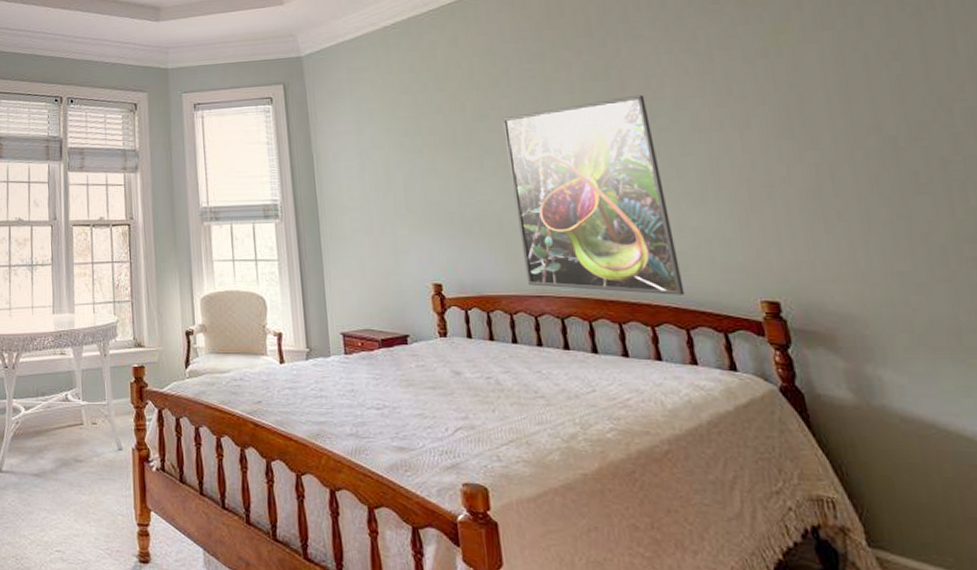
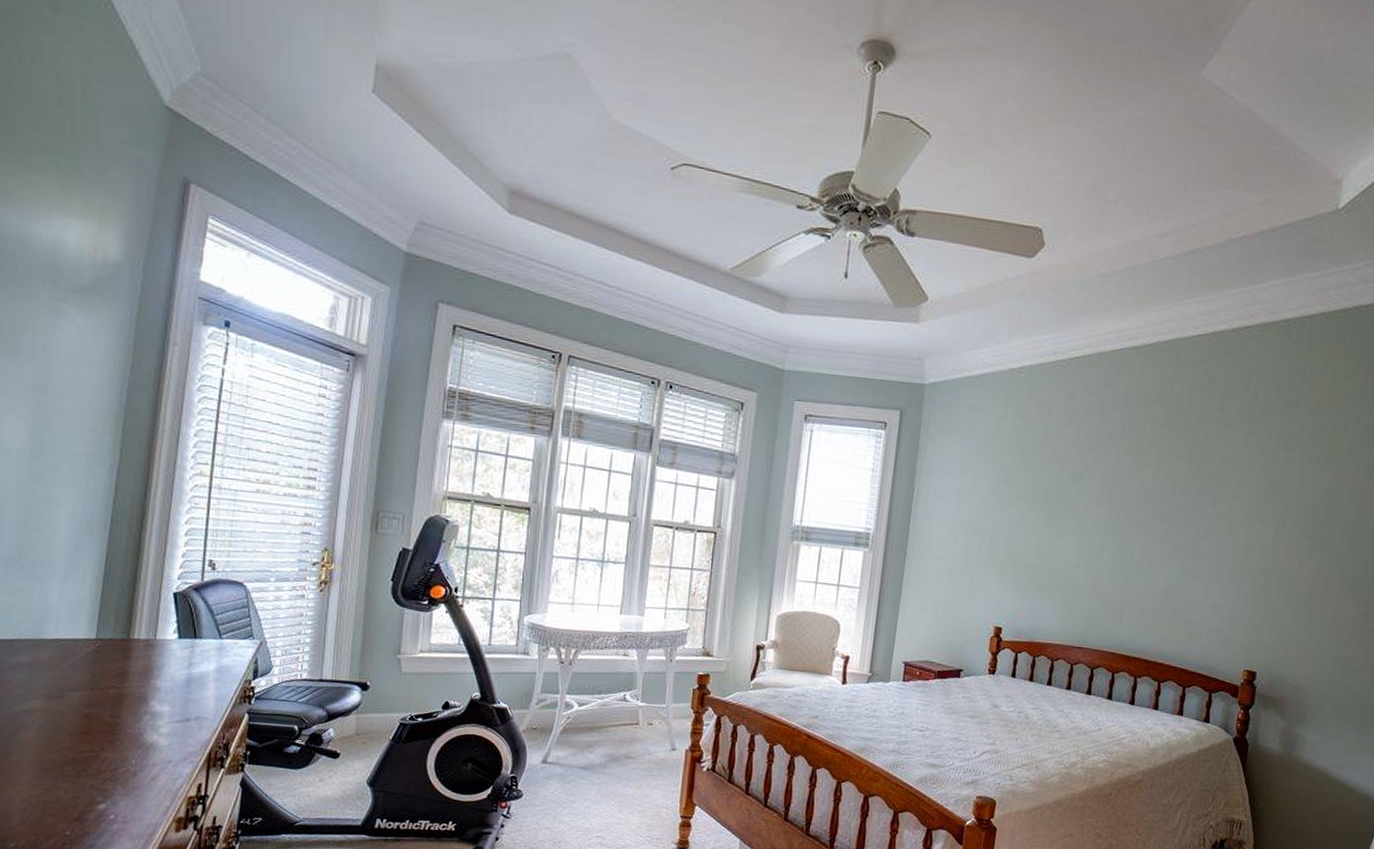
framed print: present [502,94,685,295] -> none [1073,479,1214,659]

